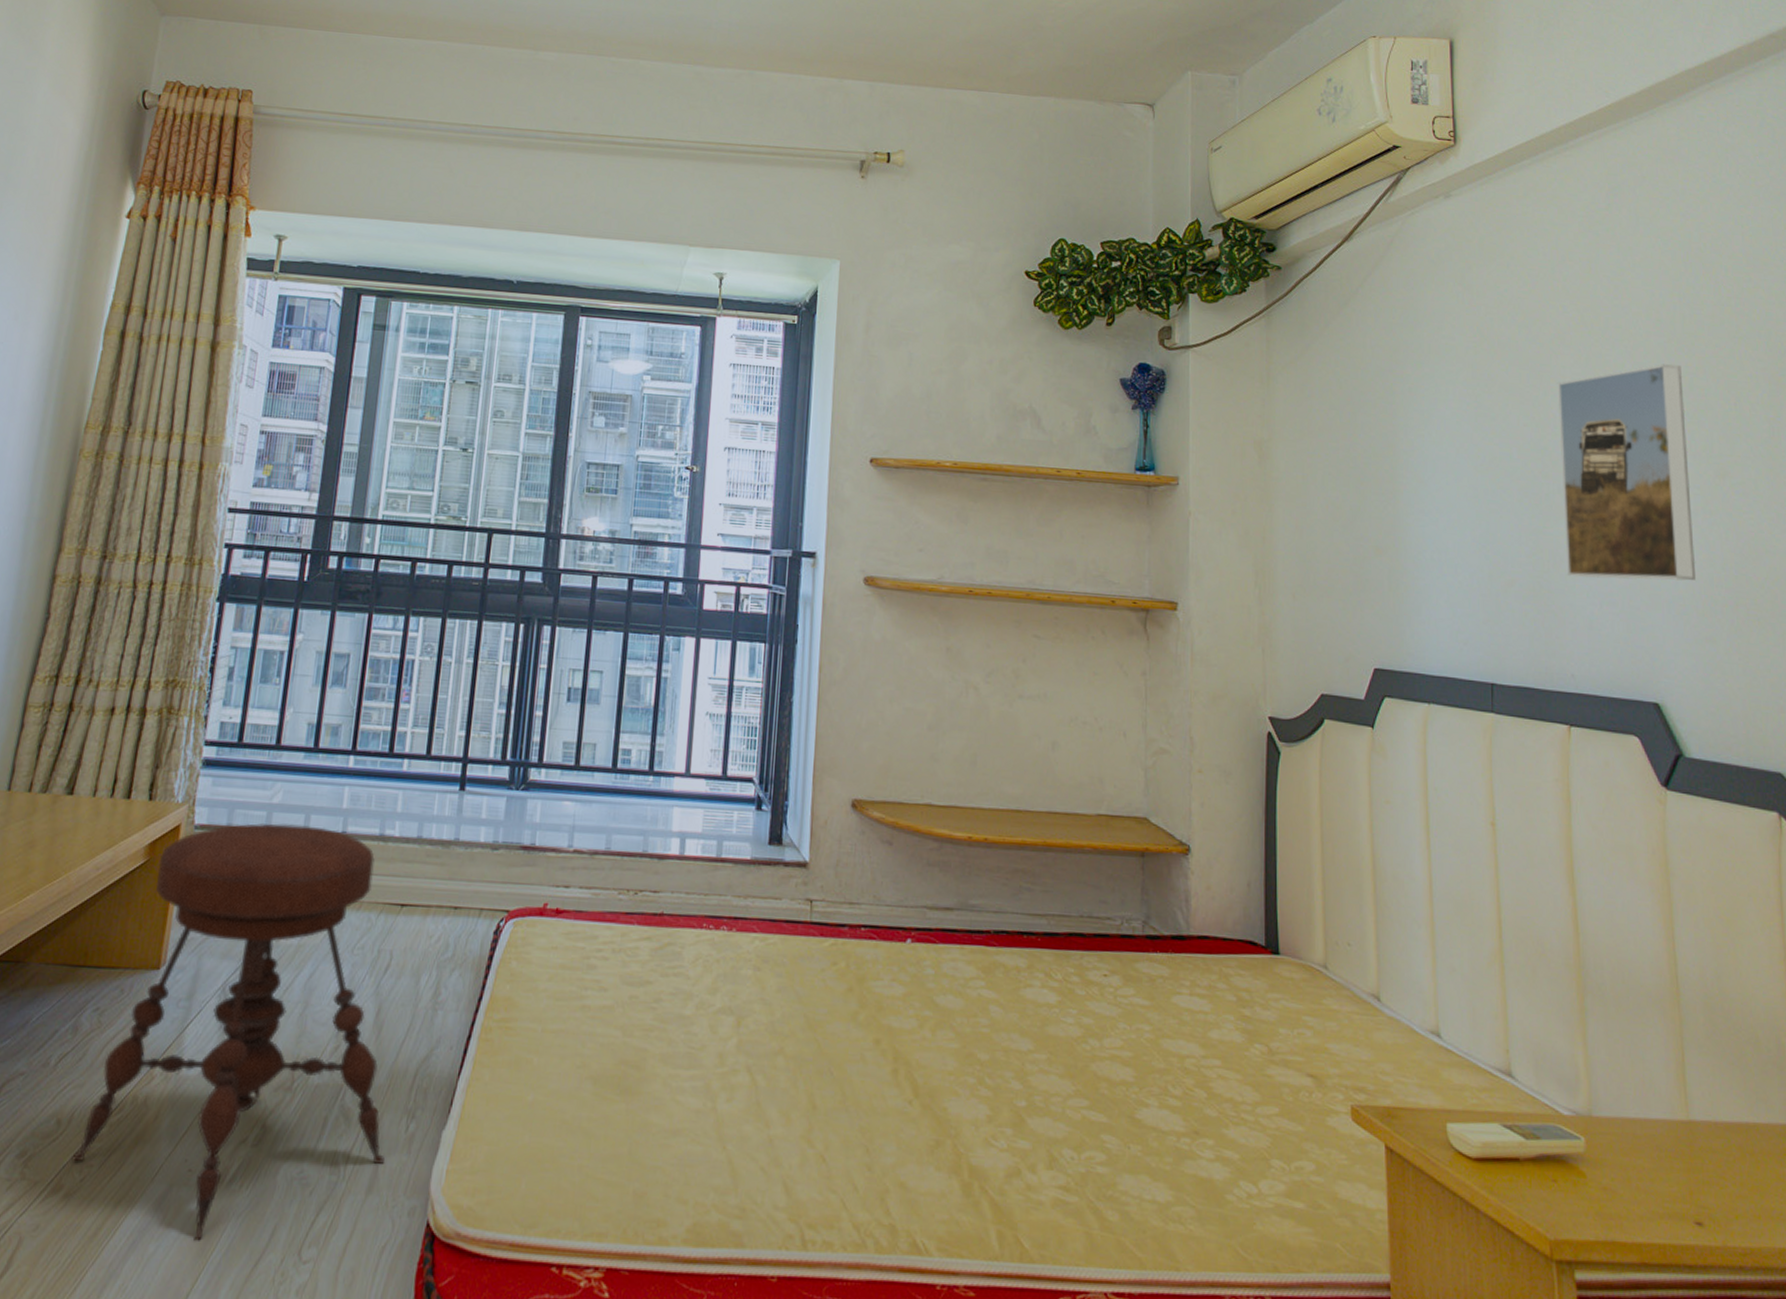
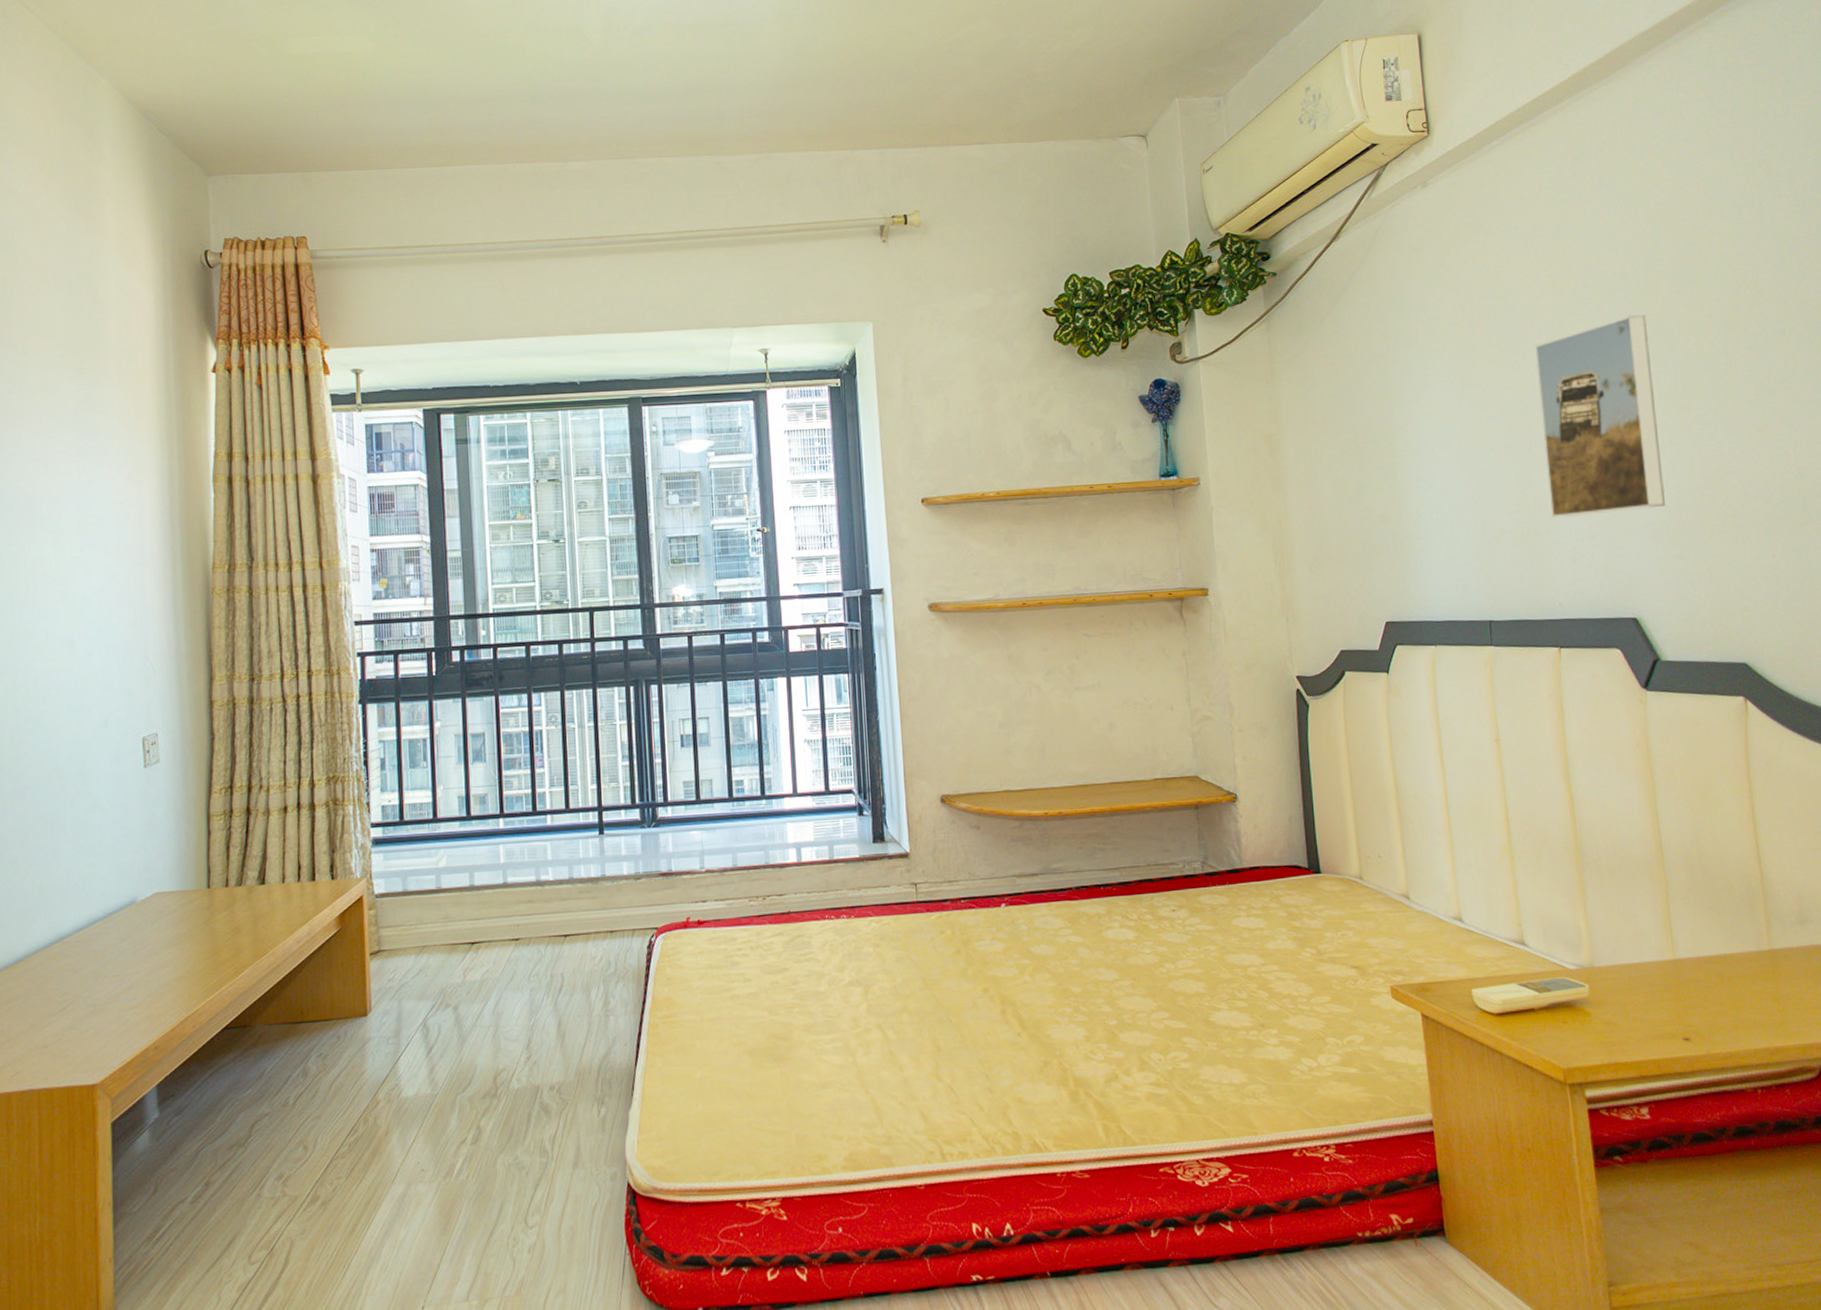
stool: present [71,822,384,1242] -> none [322,881,584,1225]

